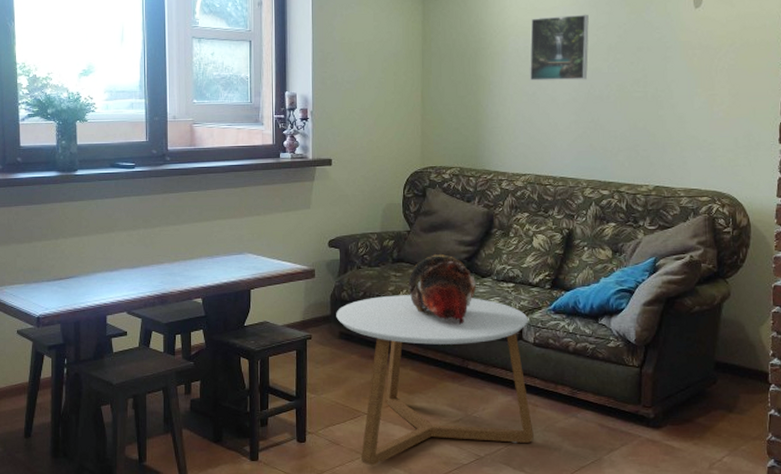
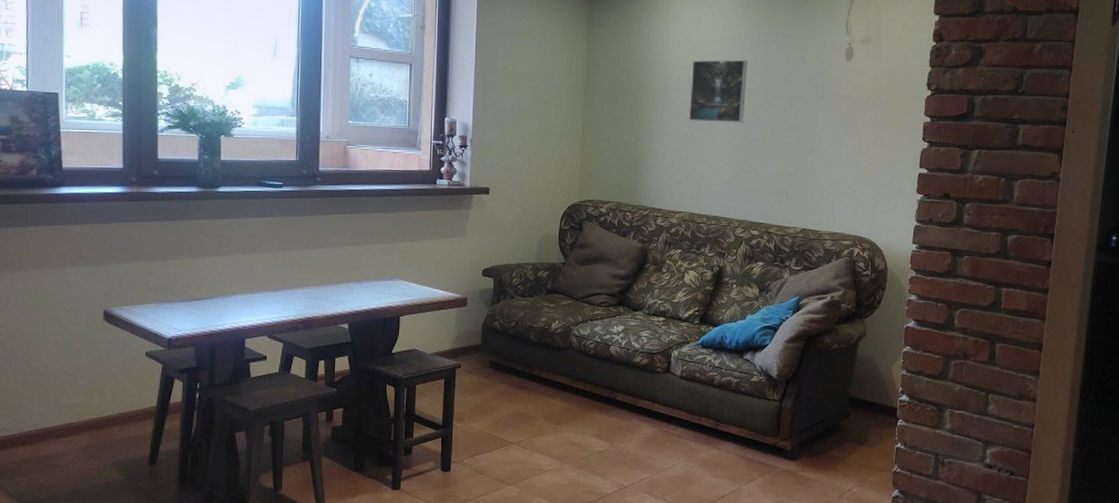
coffee table: present [336,295,534,466] -> none [487,326,677,495]
decorative bowl: present [409,254,477,325] -> none [561,287,628,357]

